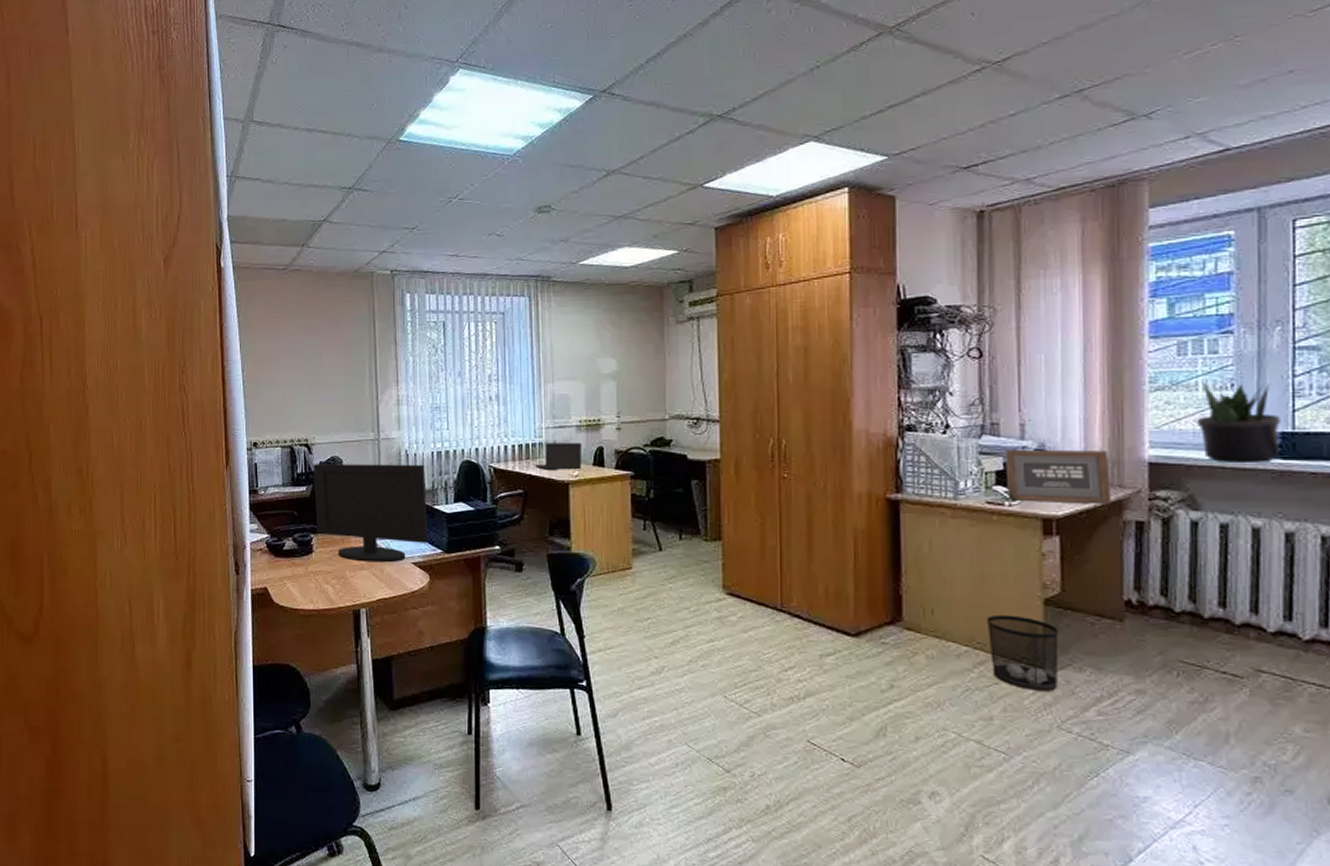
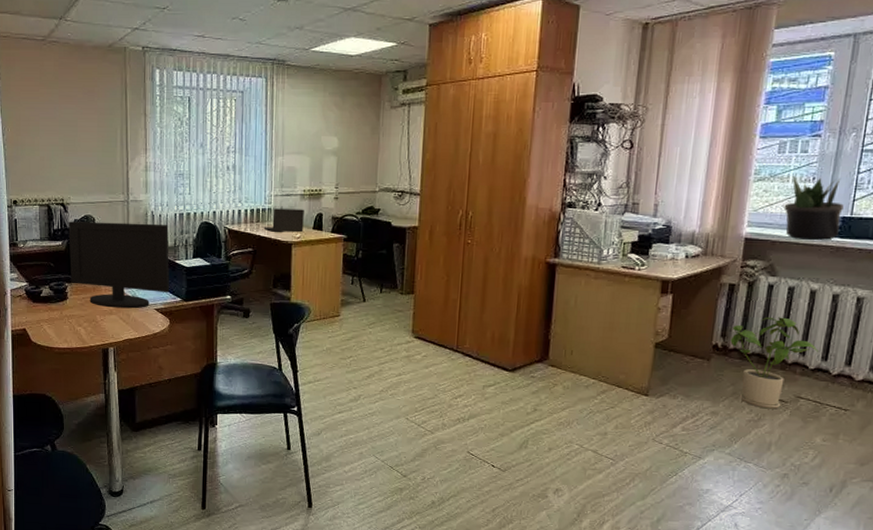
waste bin: present [986,614,1059,691] -> none [611,355,663,413]
picture frame: present [1005,449,1111,505] -> none [638,224,717,271]
house plant: none [1148,563,1278,687] -> present [730,316,819,409]

